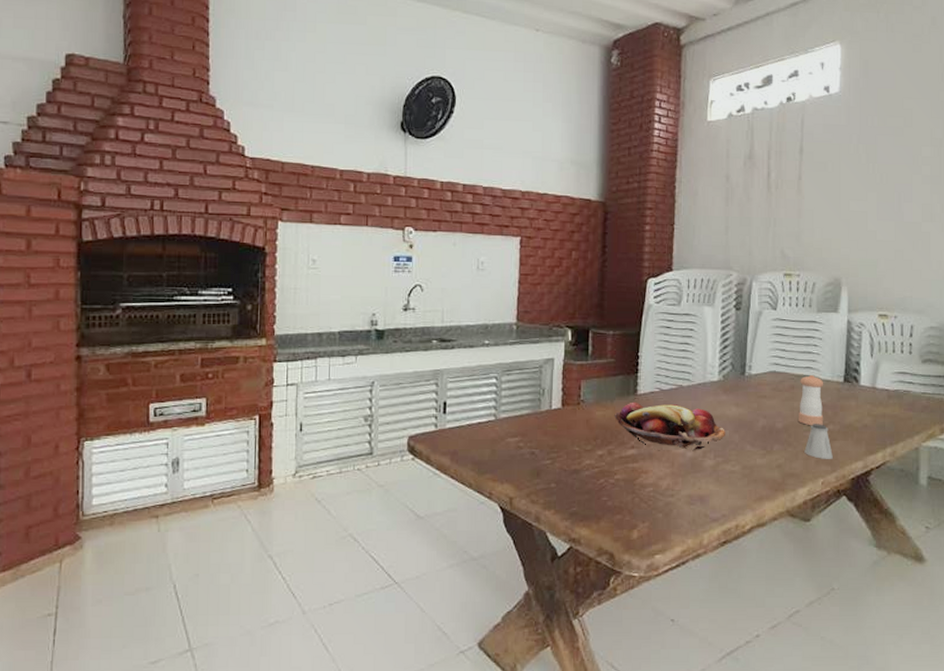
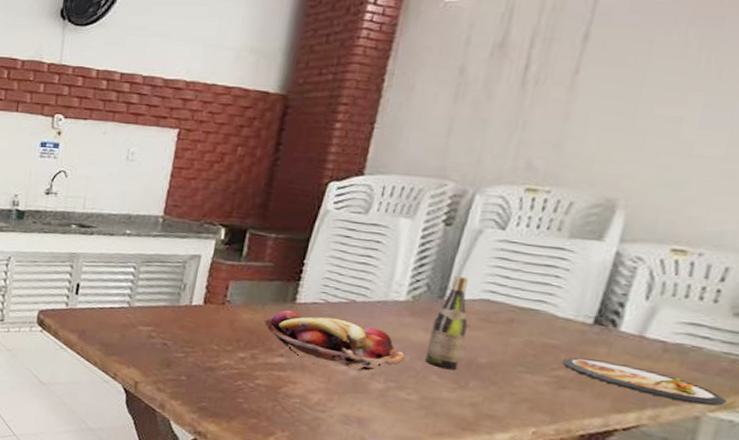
wine bottle: none [741,353,764,438] -> present [425,275,468,371]
pepper shaker: present [799,375,824,426] -> none [512,310,561,369]
saltshaker: present [804,424,833,459] -> none [513,365,557,409]
dish: none [830,412,931,438] -> present [561,358,728,406]

